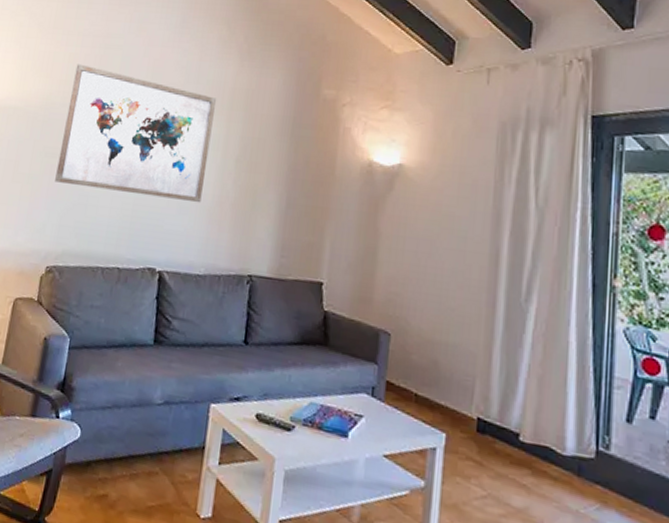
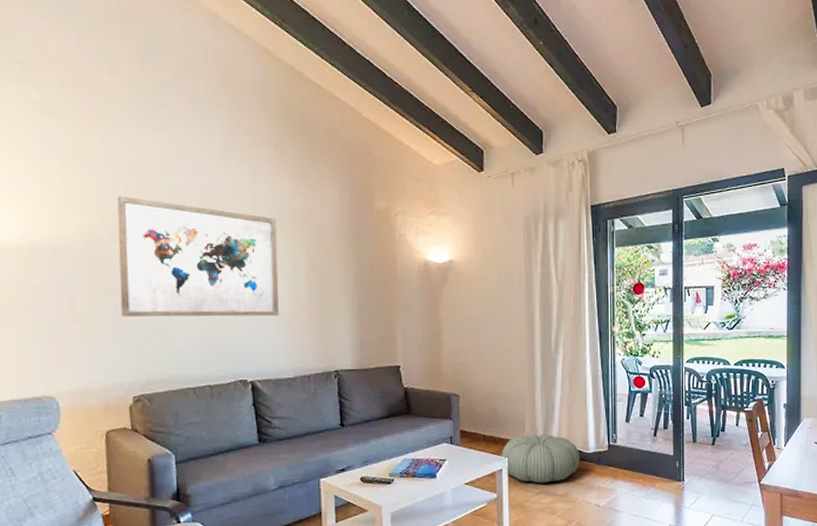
pouf: none [437,407,551,487] -> present [501,434,580,484]

